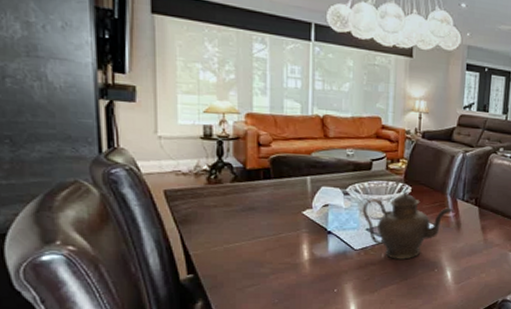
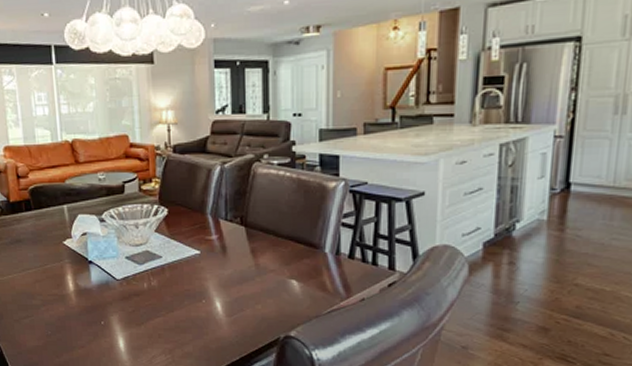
teapot: present [362,190,455,260] -> none [119,213,218,289]

